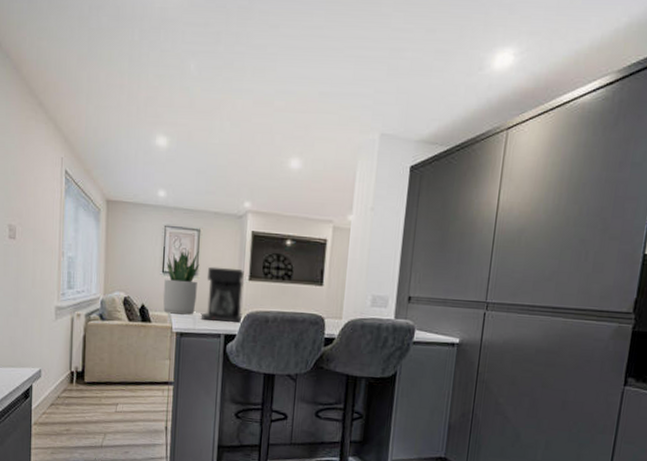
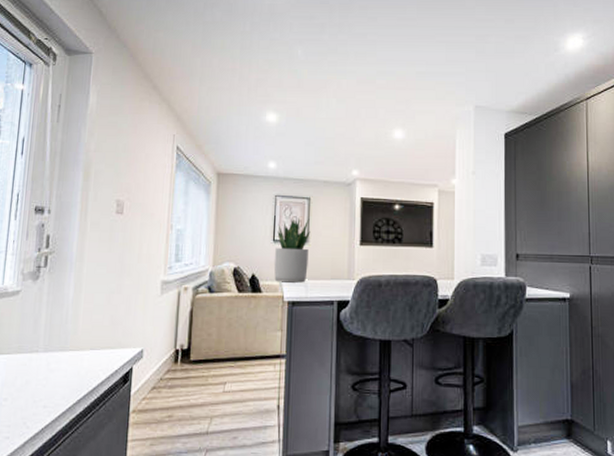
coffee maker: present [202,266,245,323] -> none [314,233,356,289]

